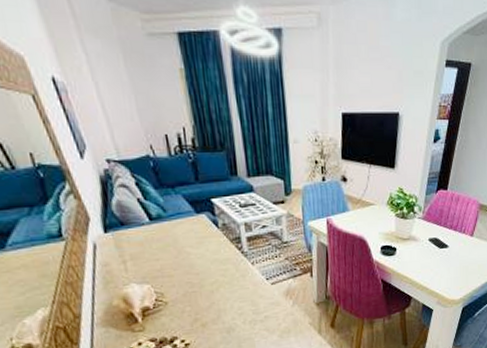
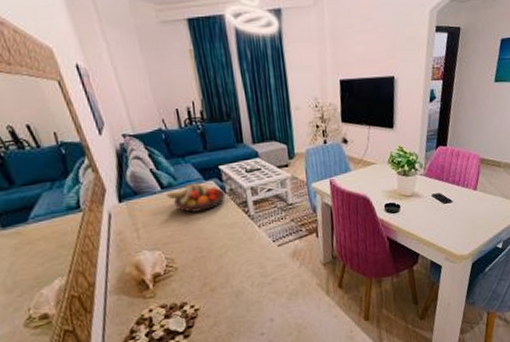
fruit bowl: none [154,215,218,246] -> present [166,183,225,213]

